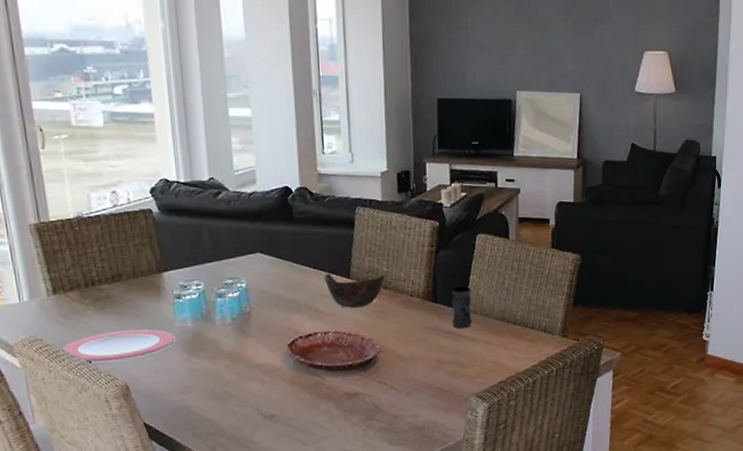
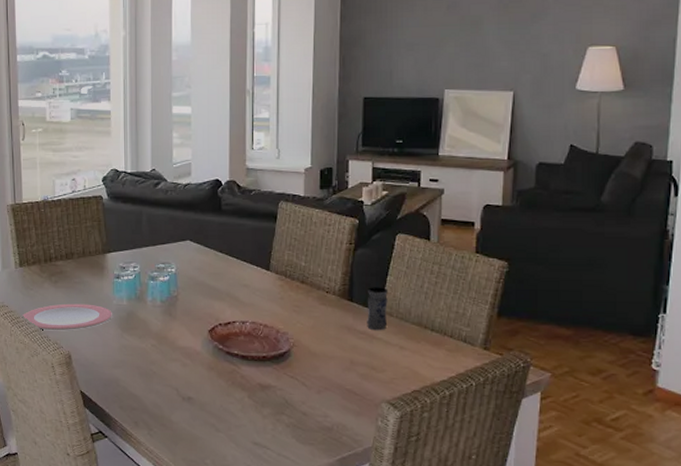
bowl: present [323,273,386,308] -> none [244,264,303,300]

